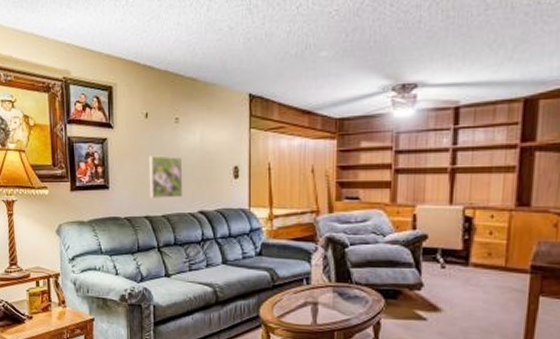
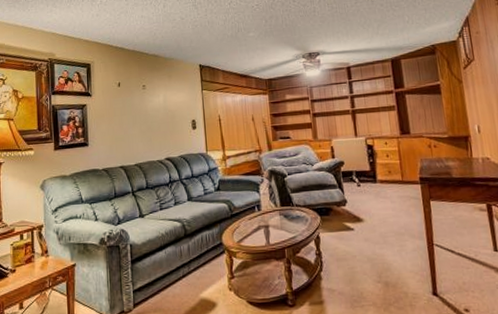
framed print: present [148,155,183,200] -> none [122,115,152,152]

